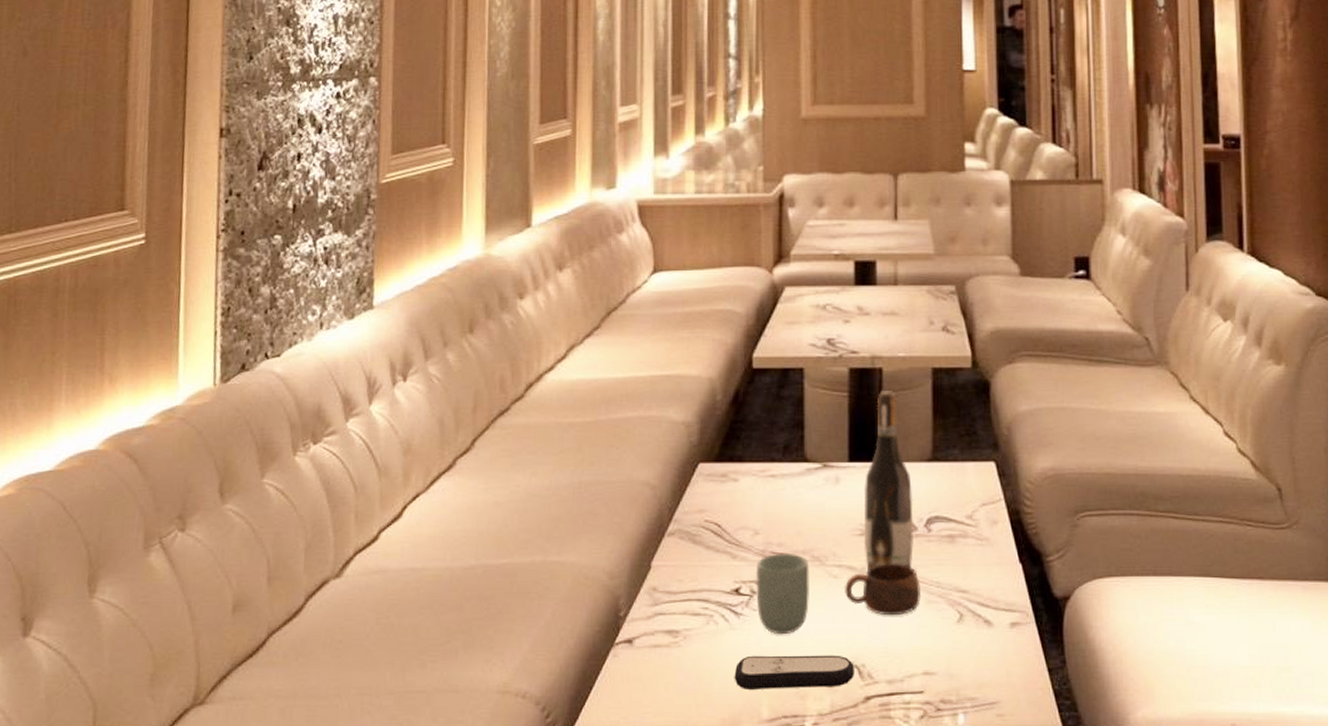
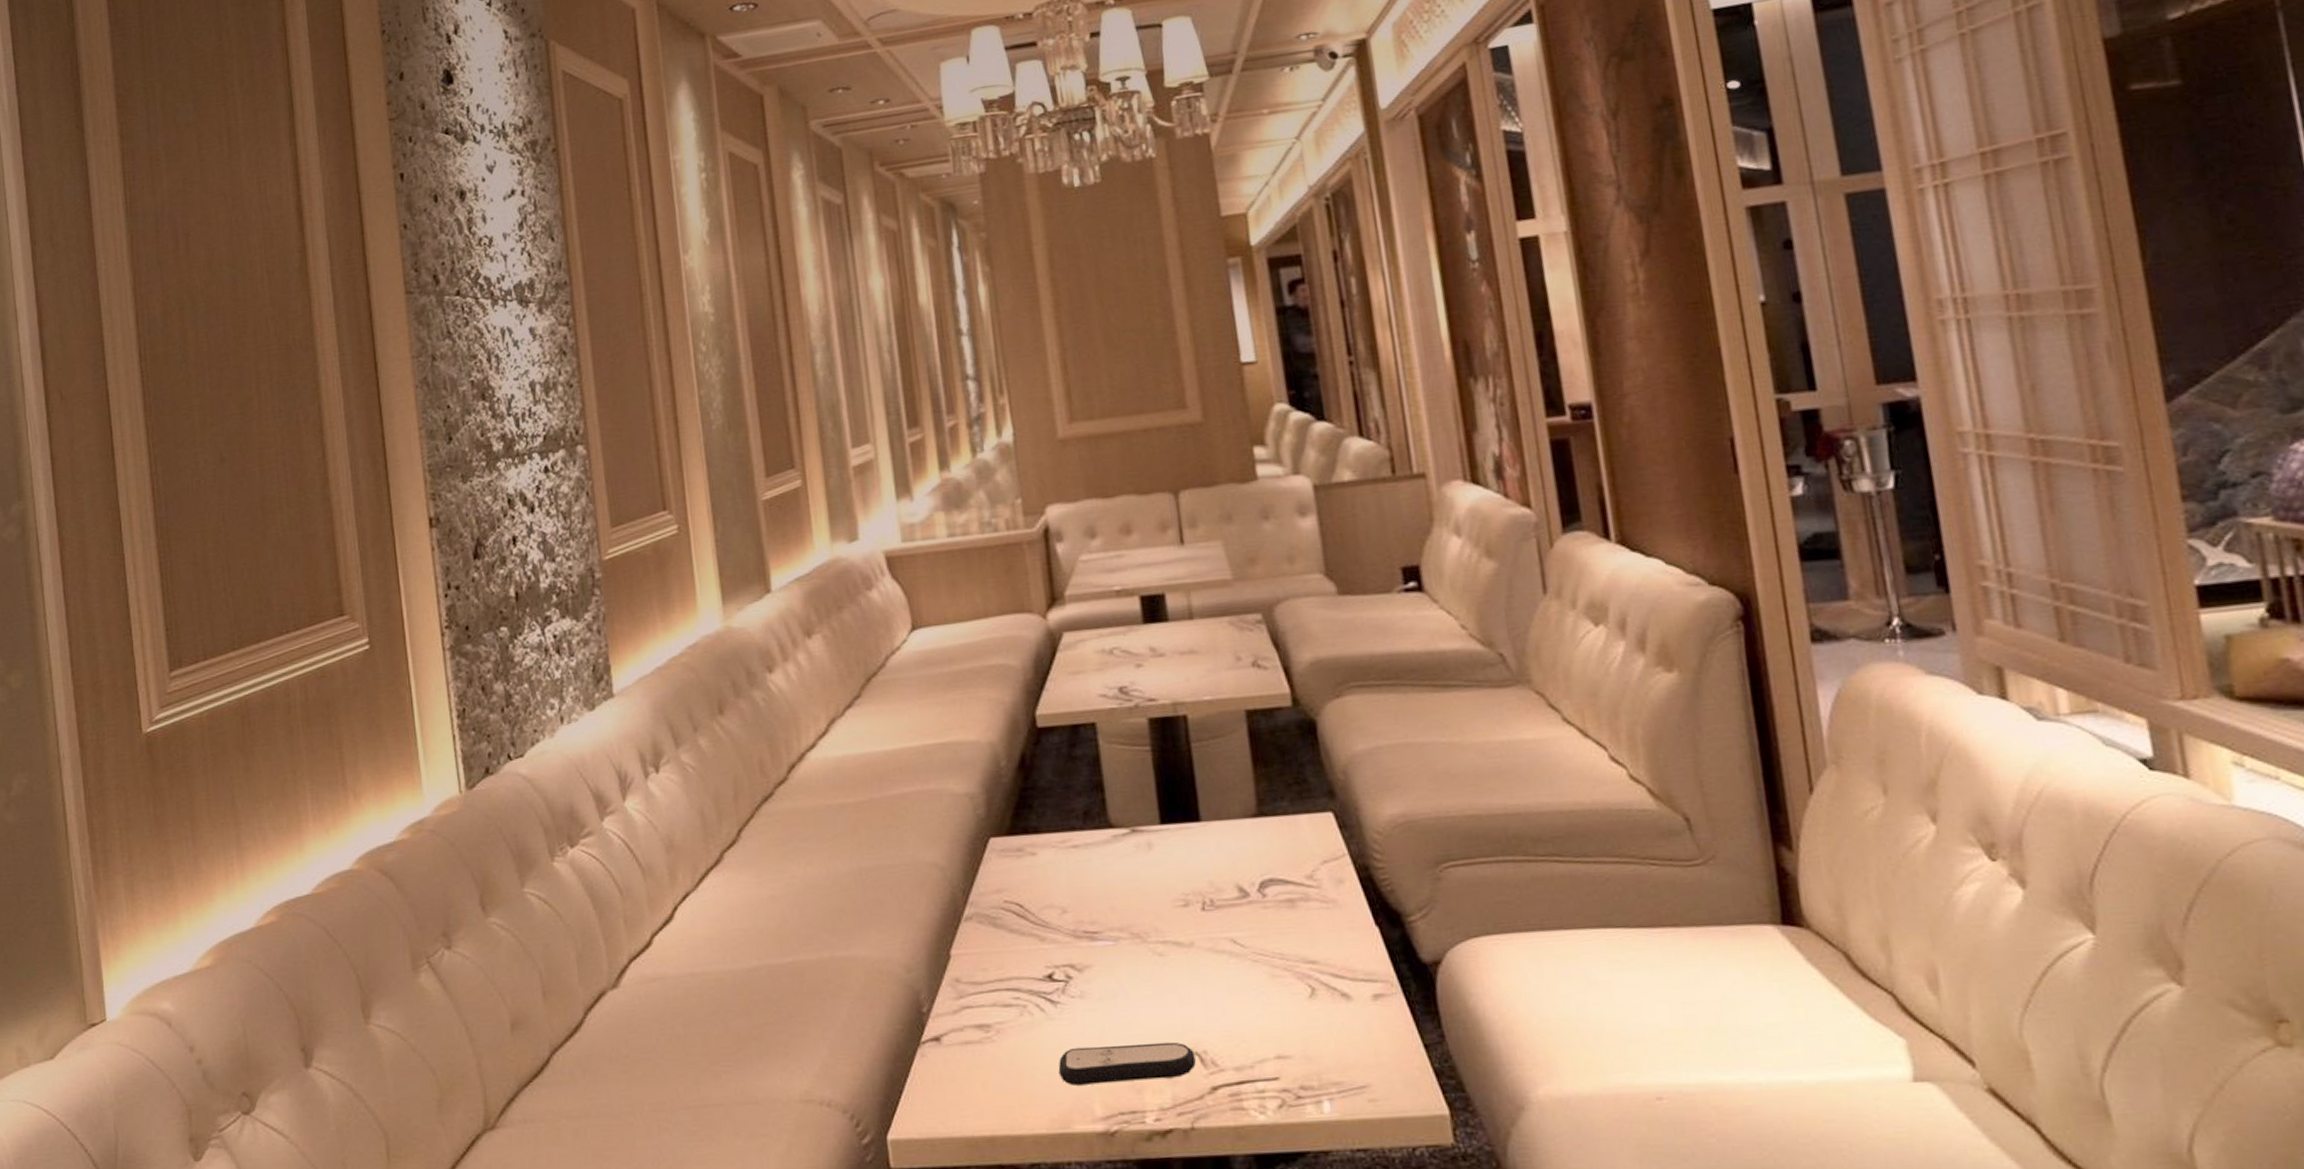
cup: present [755,552,809,635] -> none [1068,930,1134,1023]
cup: present [844,563,922,616] -> none [1172,935,1264,995]
wine bottle: present [863,389,914,571] -> none [1181,739,1248,946]

